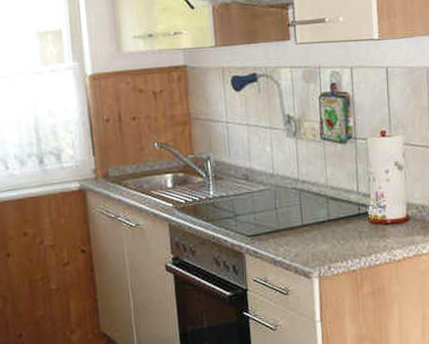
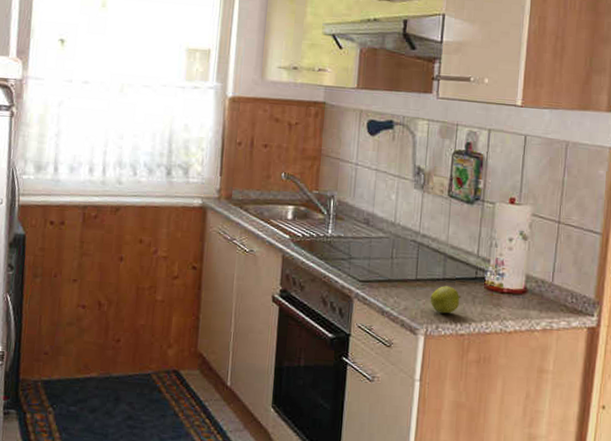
apple: none [318,226,348,254] -> present [430,286,462,314]

